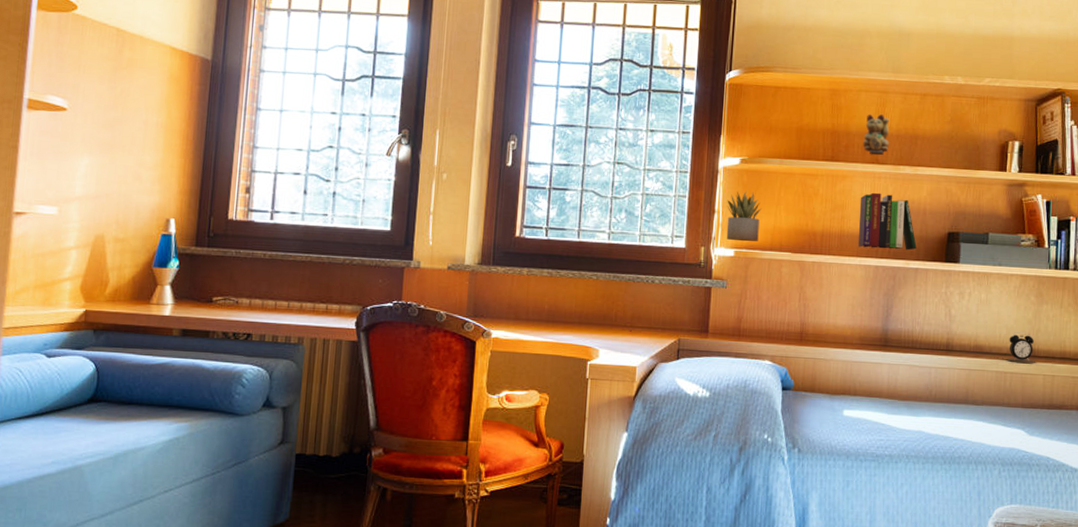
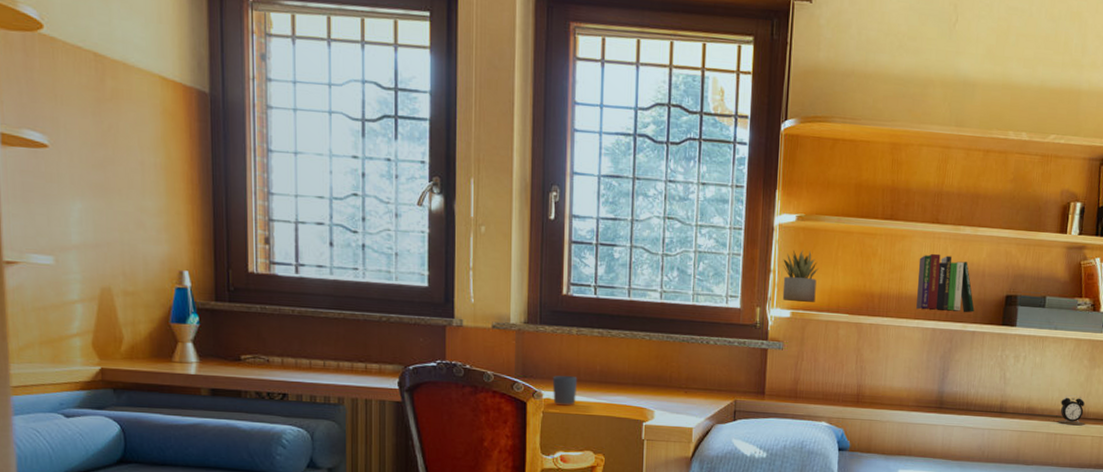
mug: none [501,315,526,345] -> present [552,375,578,406]
decorative figurine: present [863,114,890,156] -> none [923,170,951,215]

